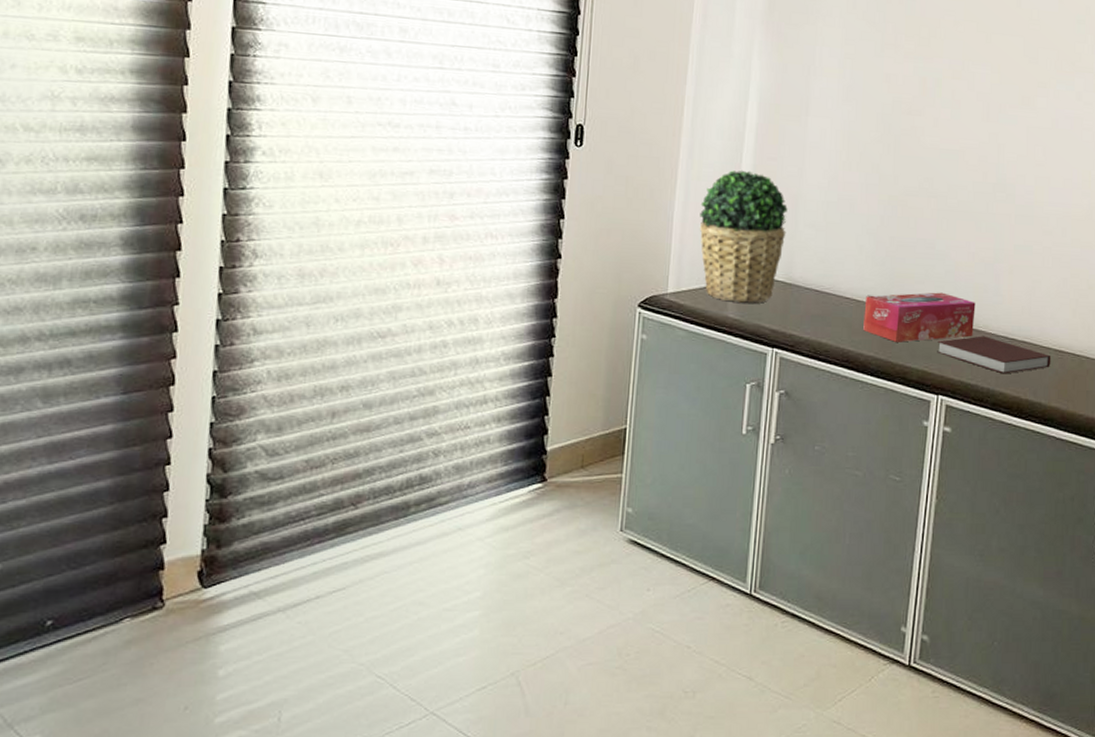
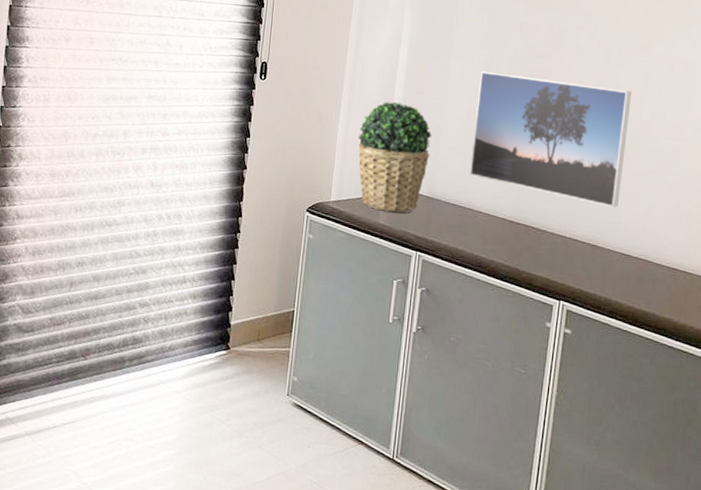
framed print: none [833,131,1014,285] -> present [470,71,632,208]
tissue box: present [863,292,976,342] -> none [494,211,595,253]
notebook: present [937,336,1051,374] -> none [559,251,665,286]

